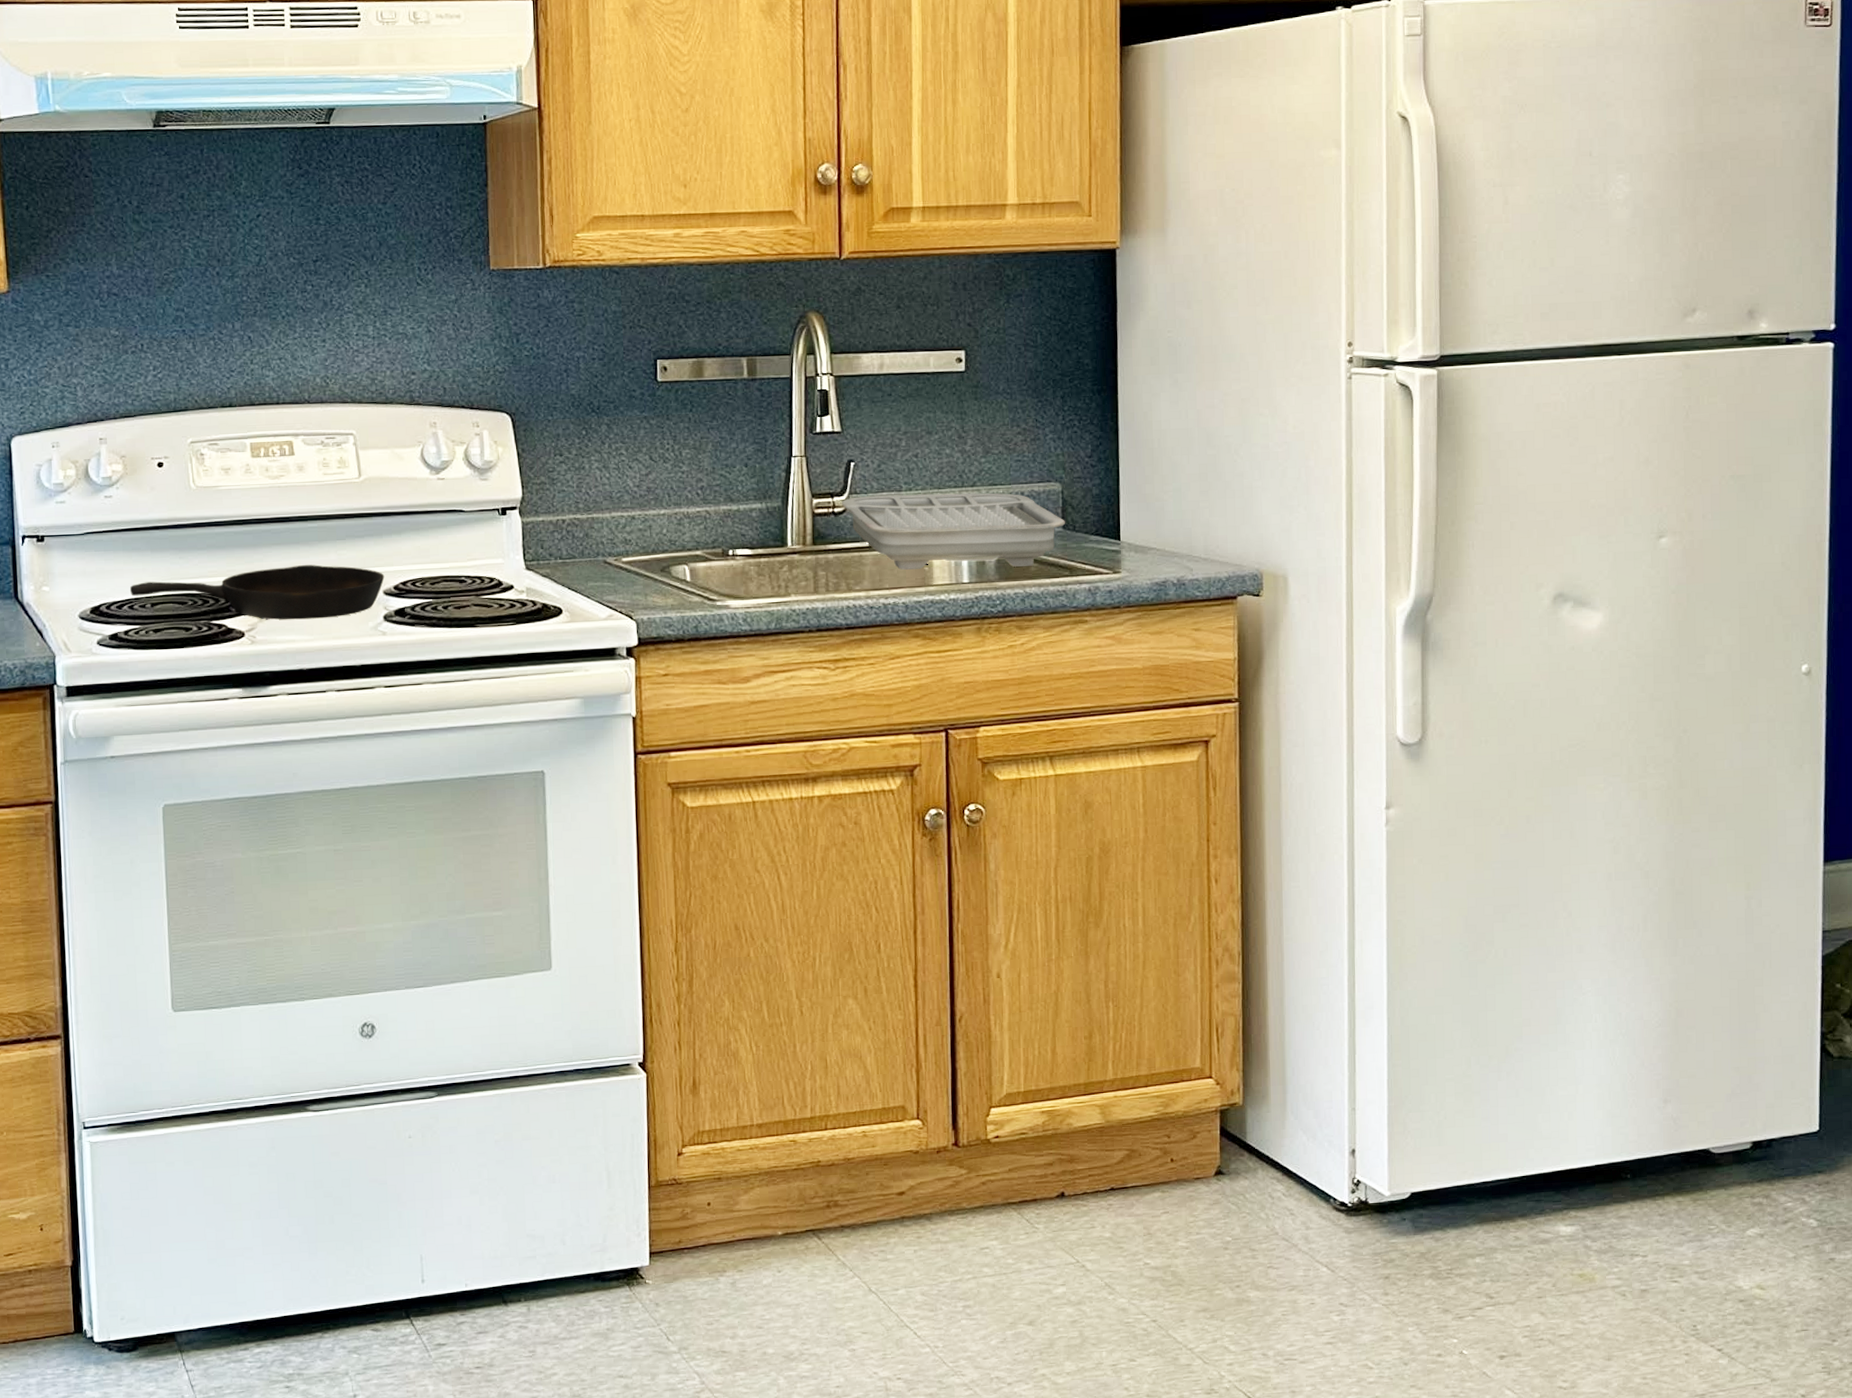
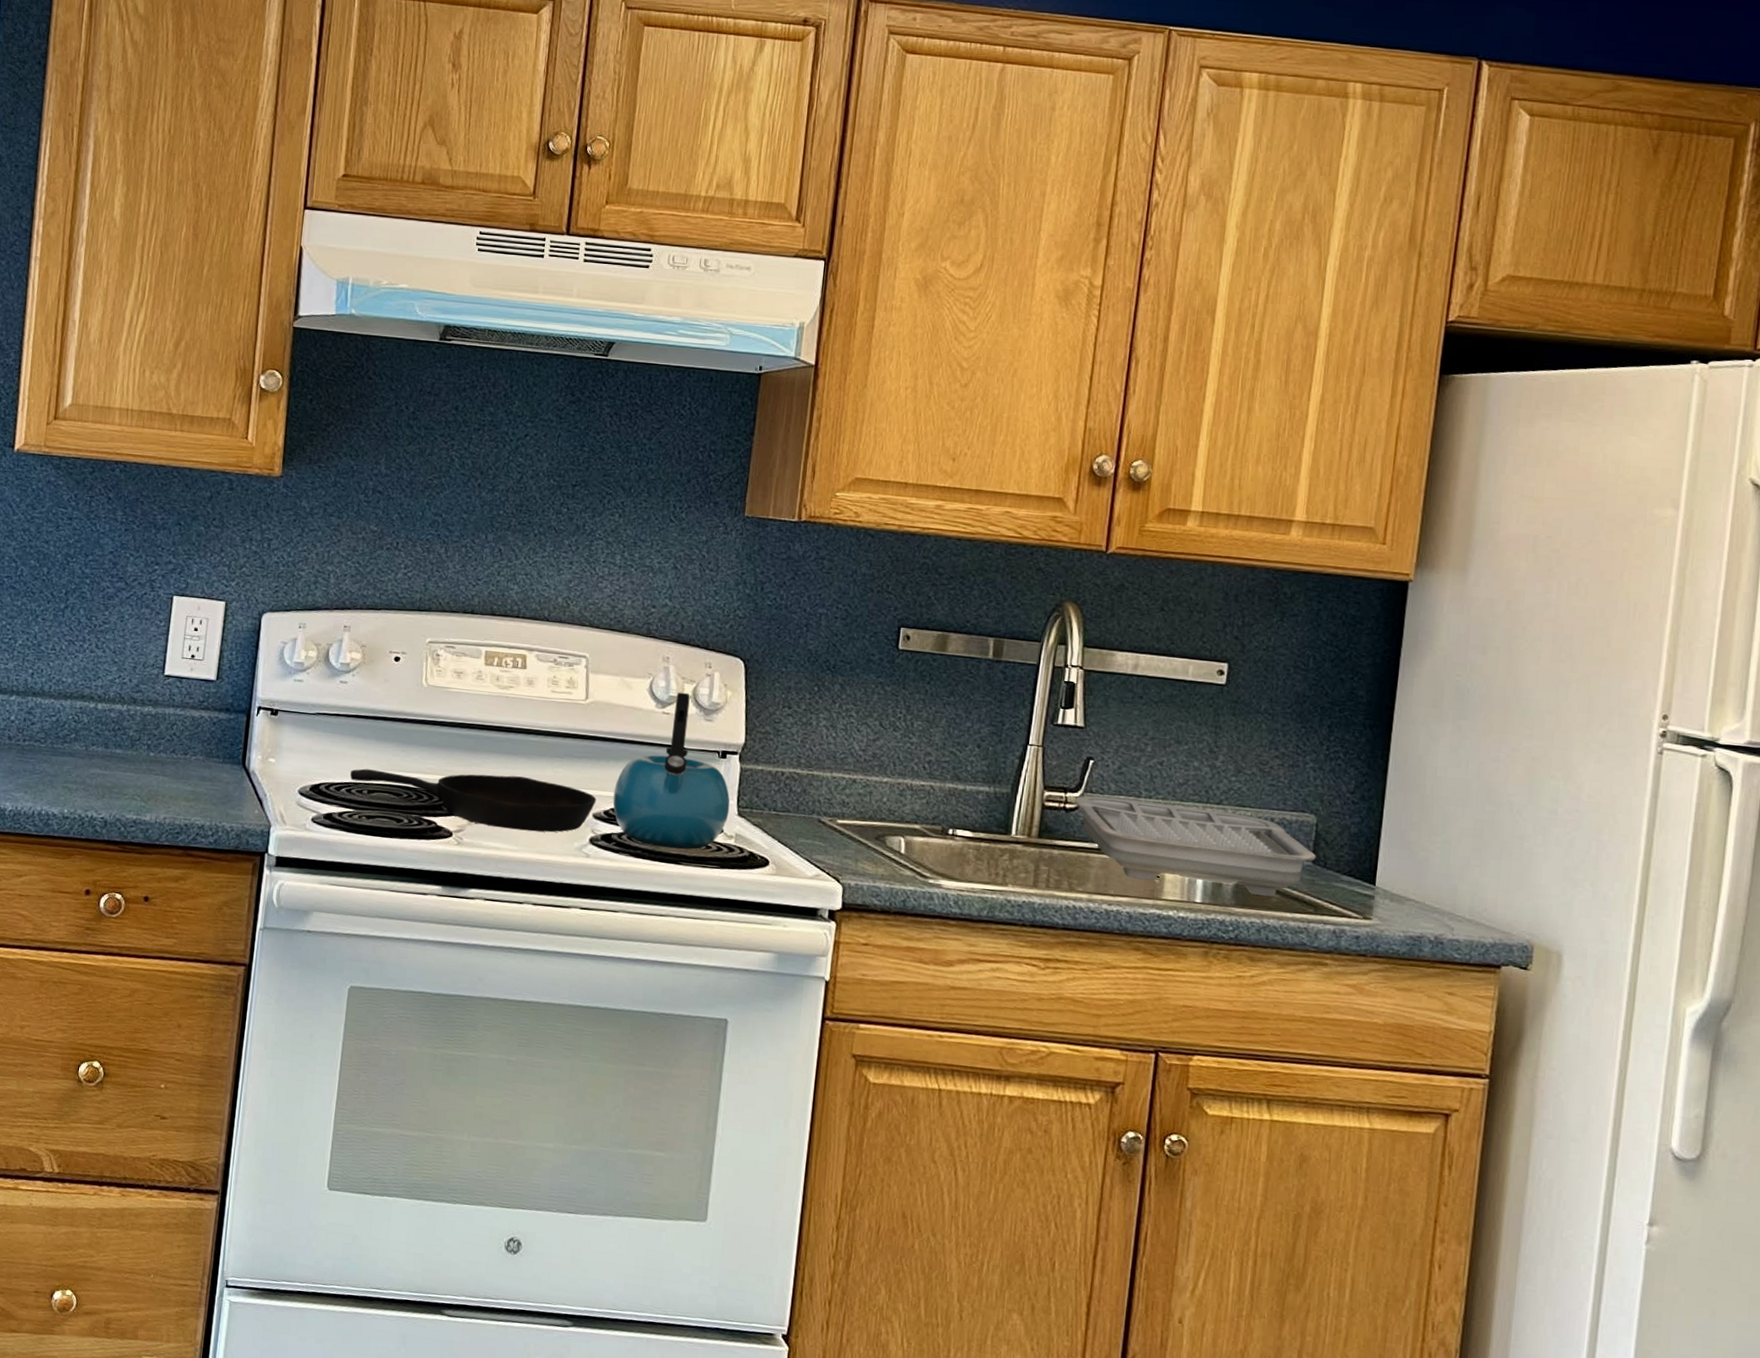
kettle: none [400,455,517,613] -> present [612,692,730,850]

